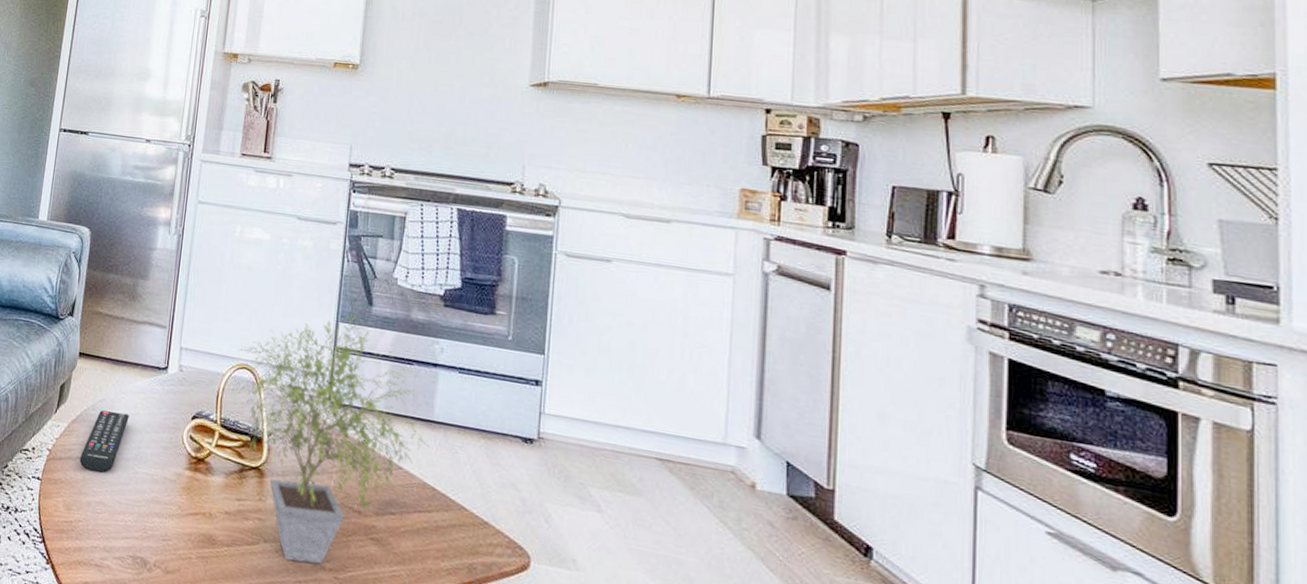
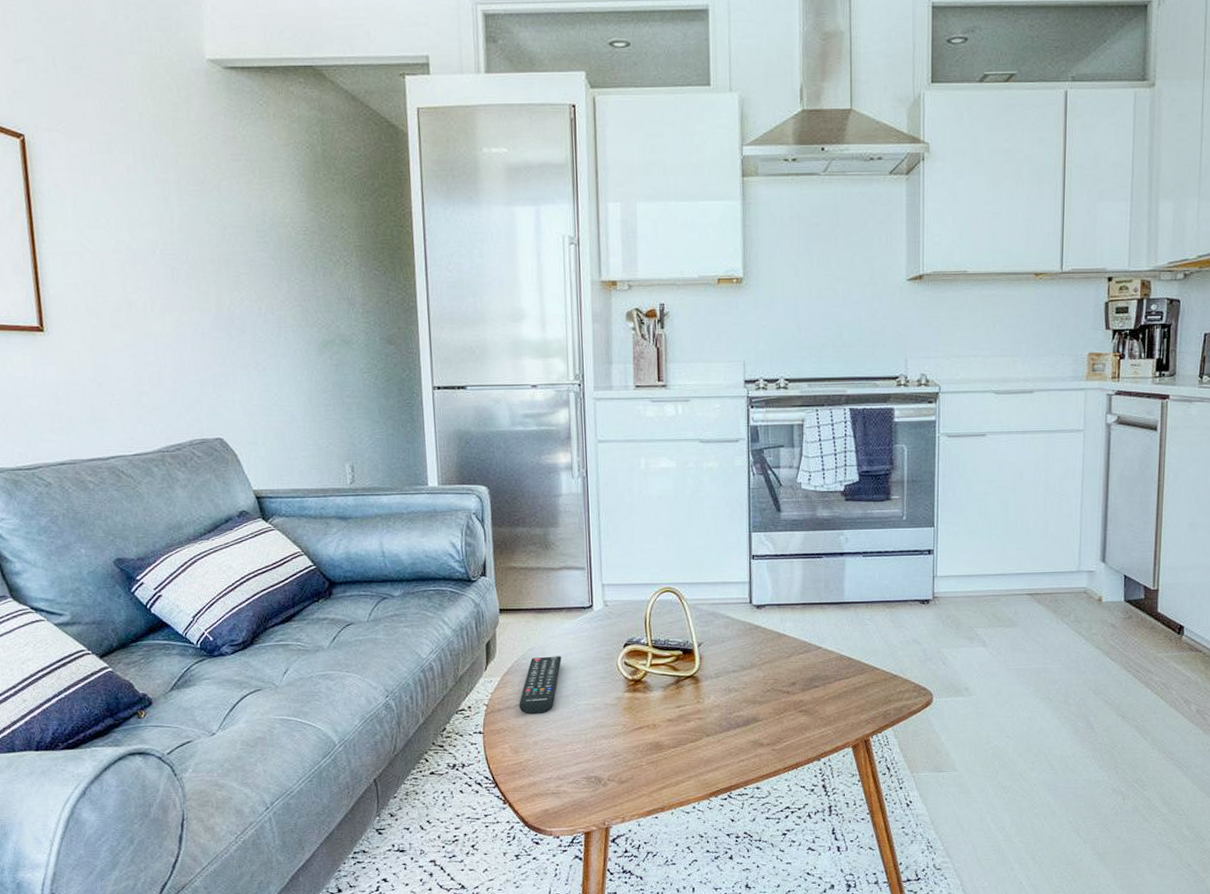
potted plant: present [231,314,429,564] -> none [658,523,843,746]

